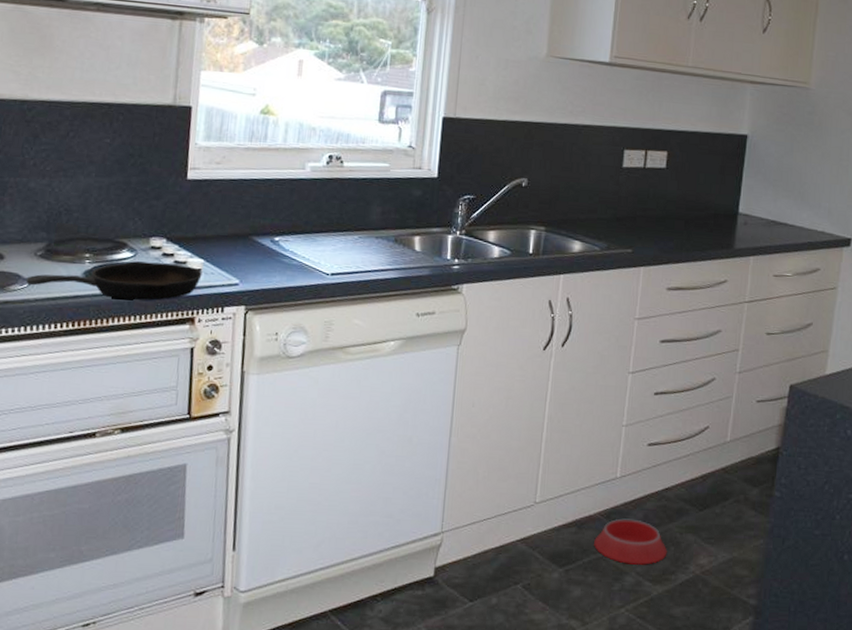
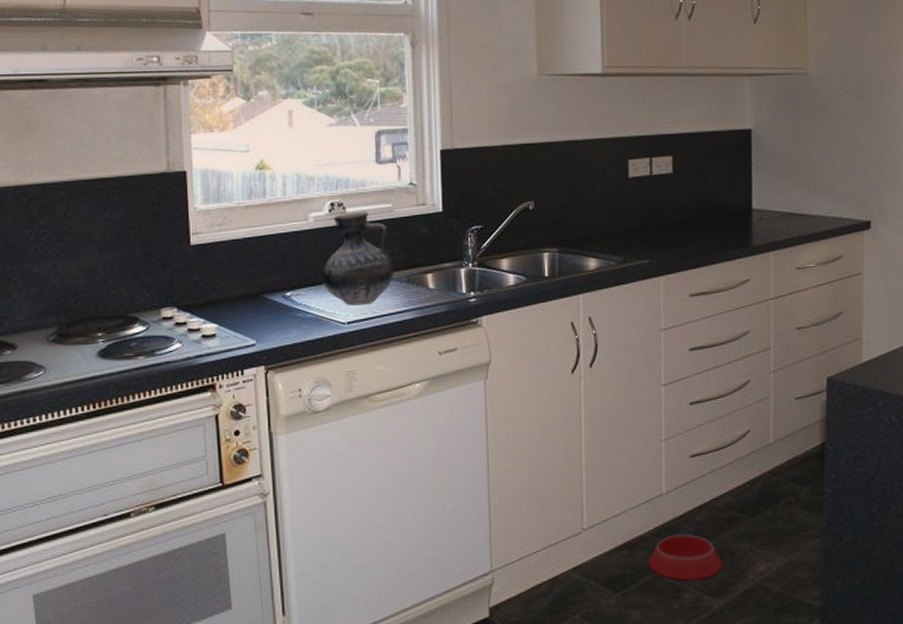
frying pan: present [25,261,202,301] -> none [41,332,217,375]
ceramic jug: none [311,167,384,259] -> present [321,211,395,306]

